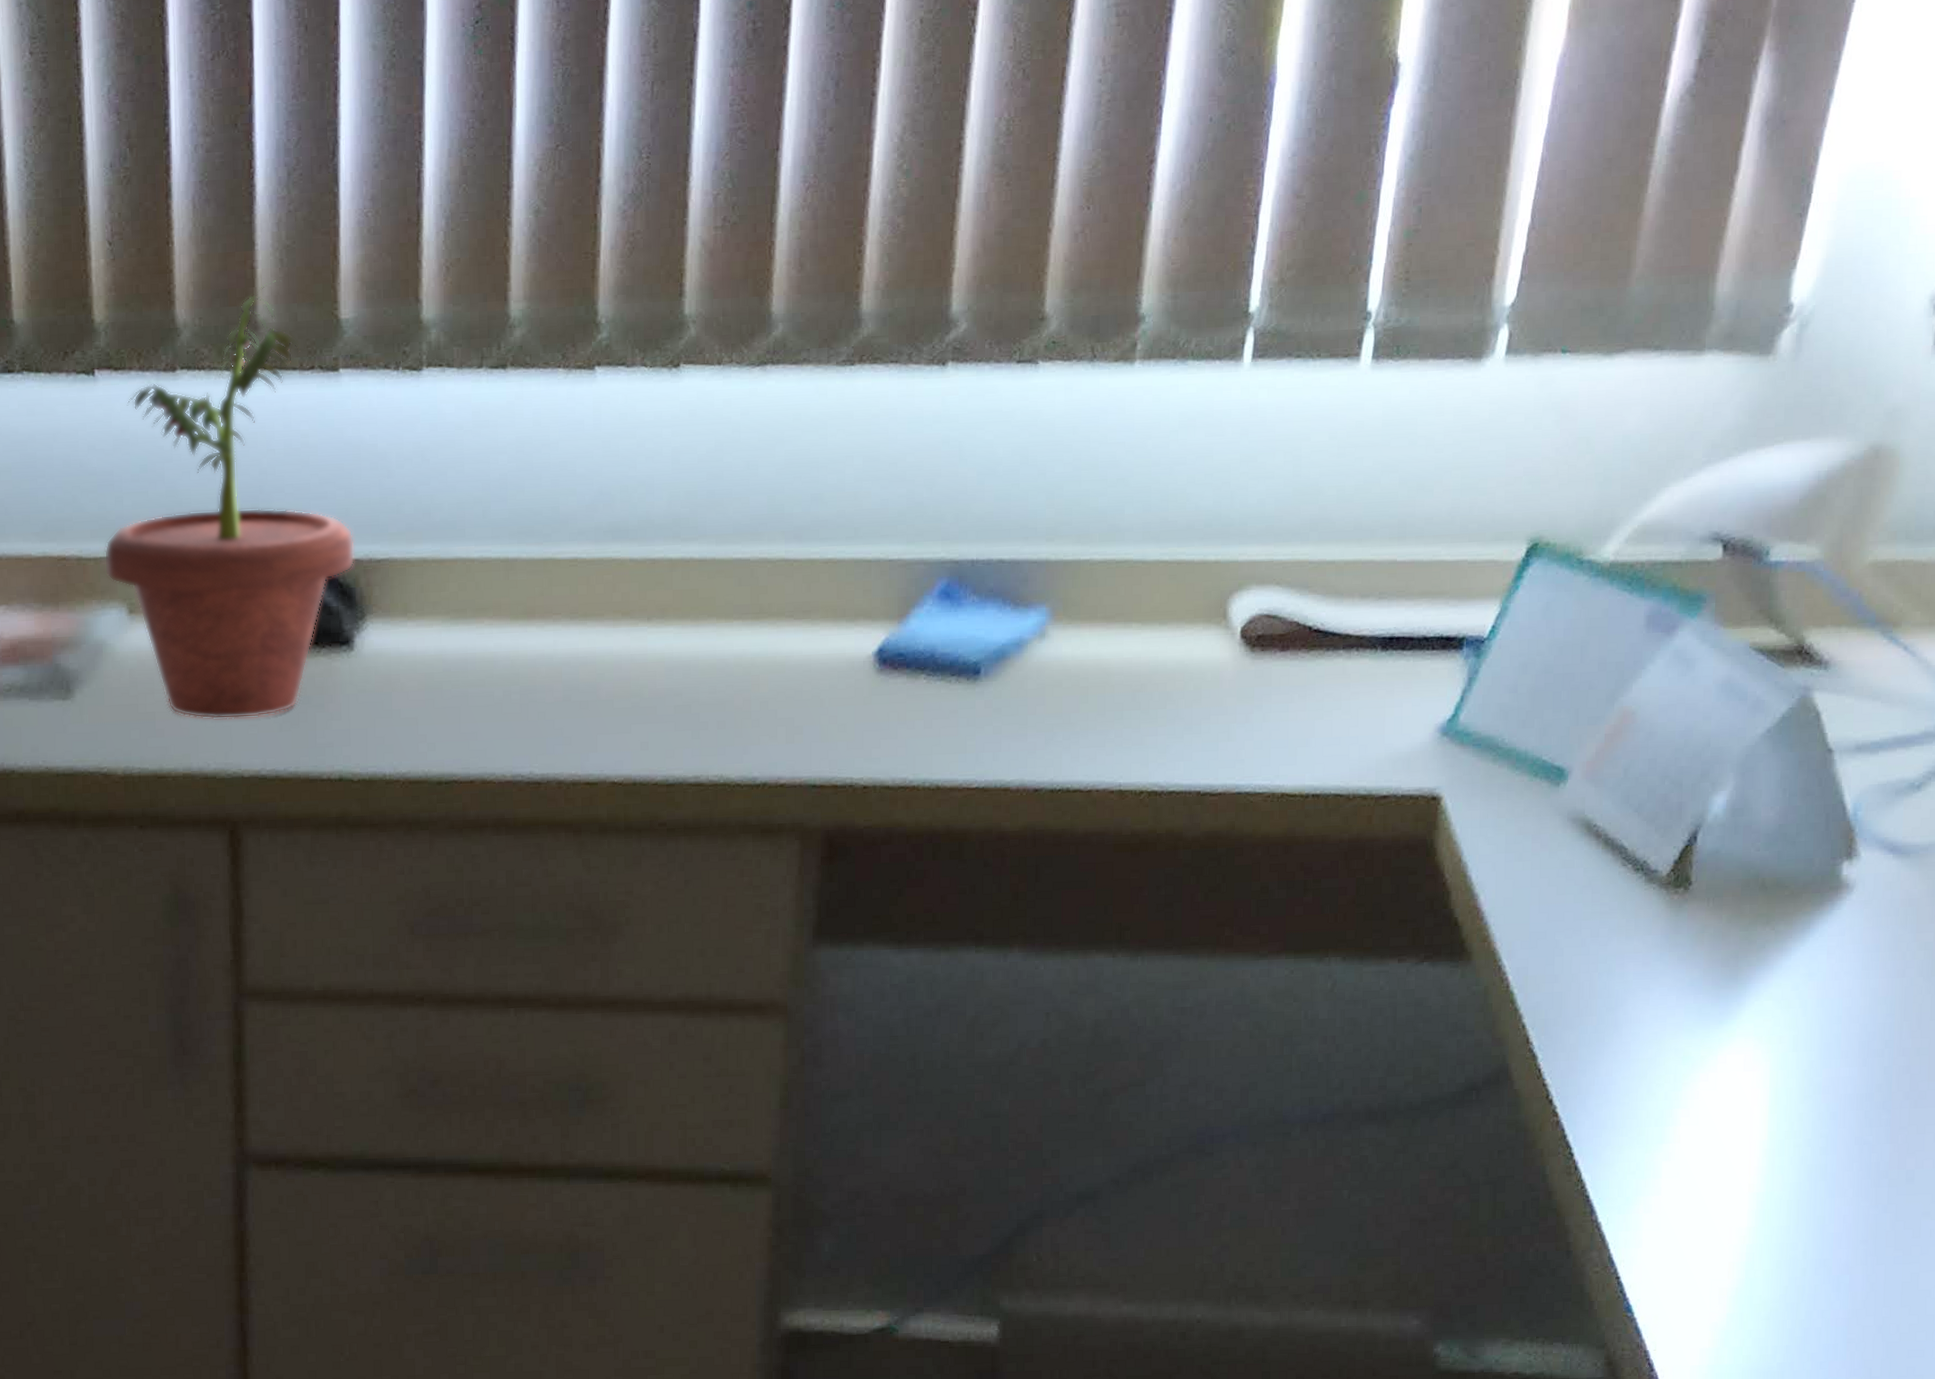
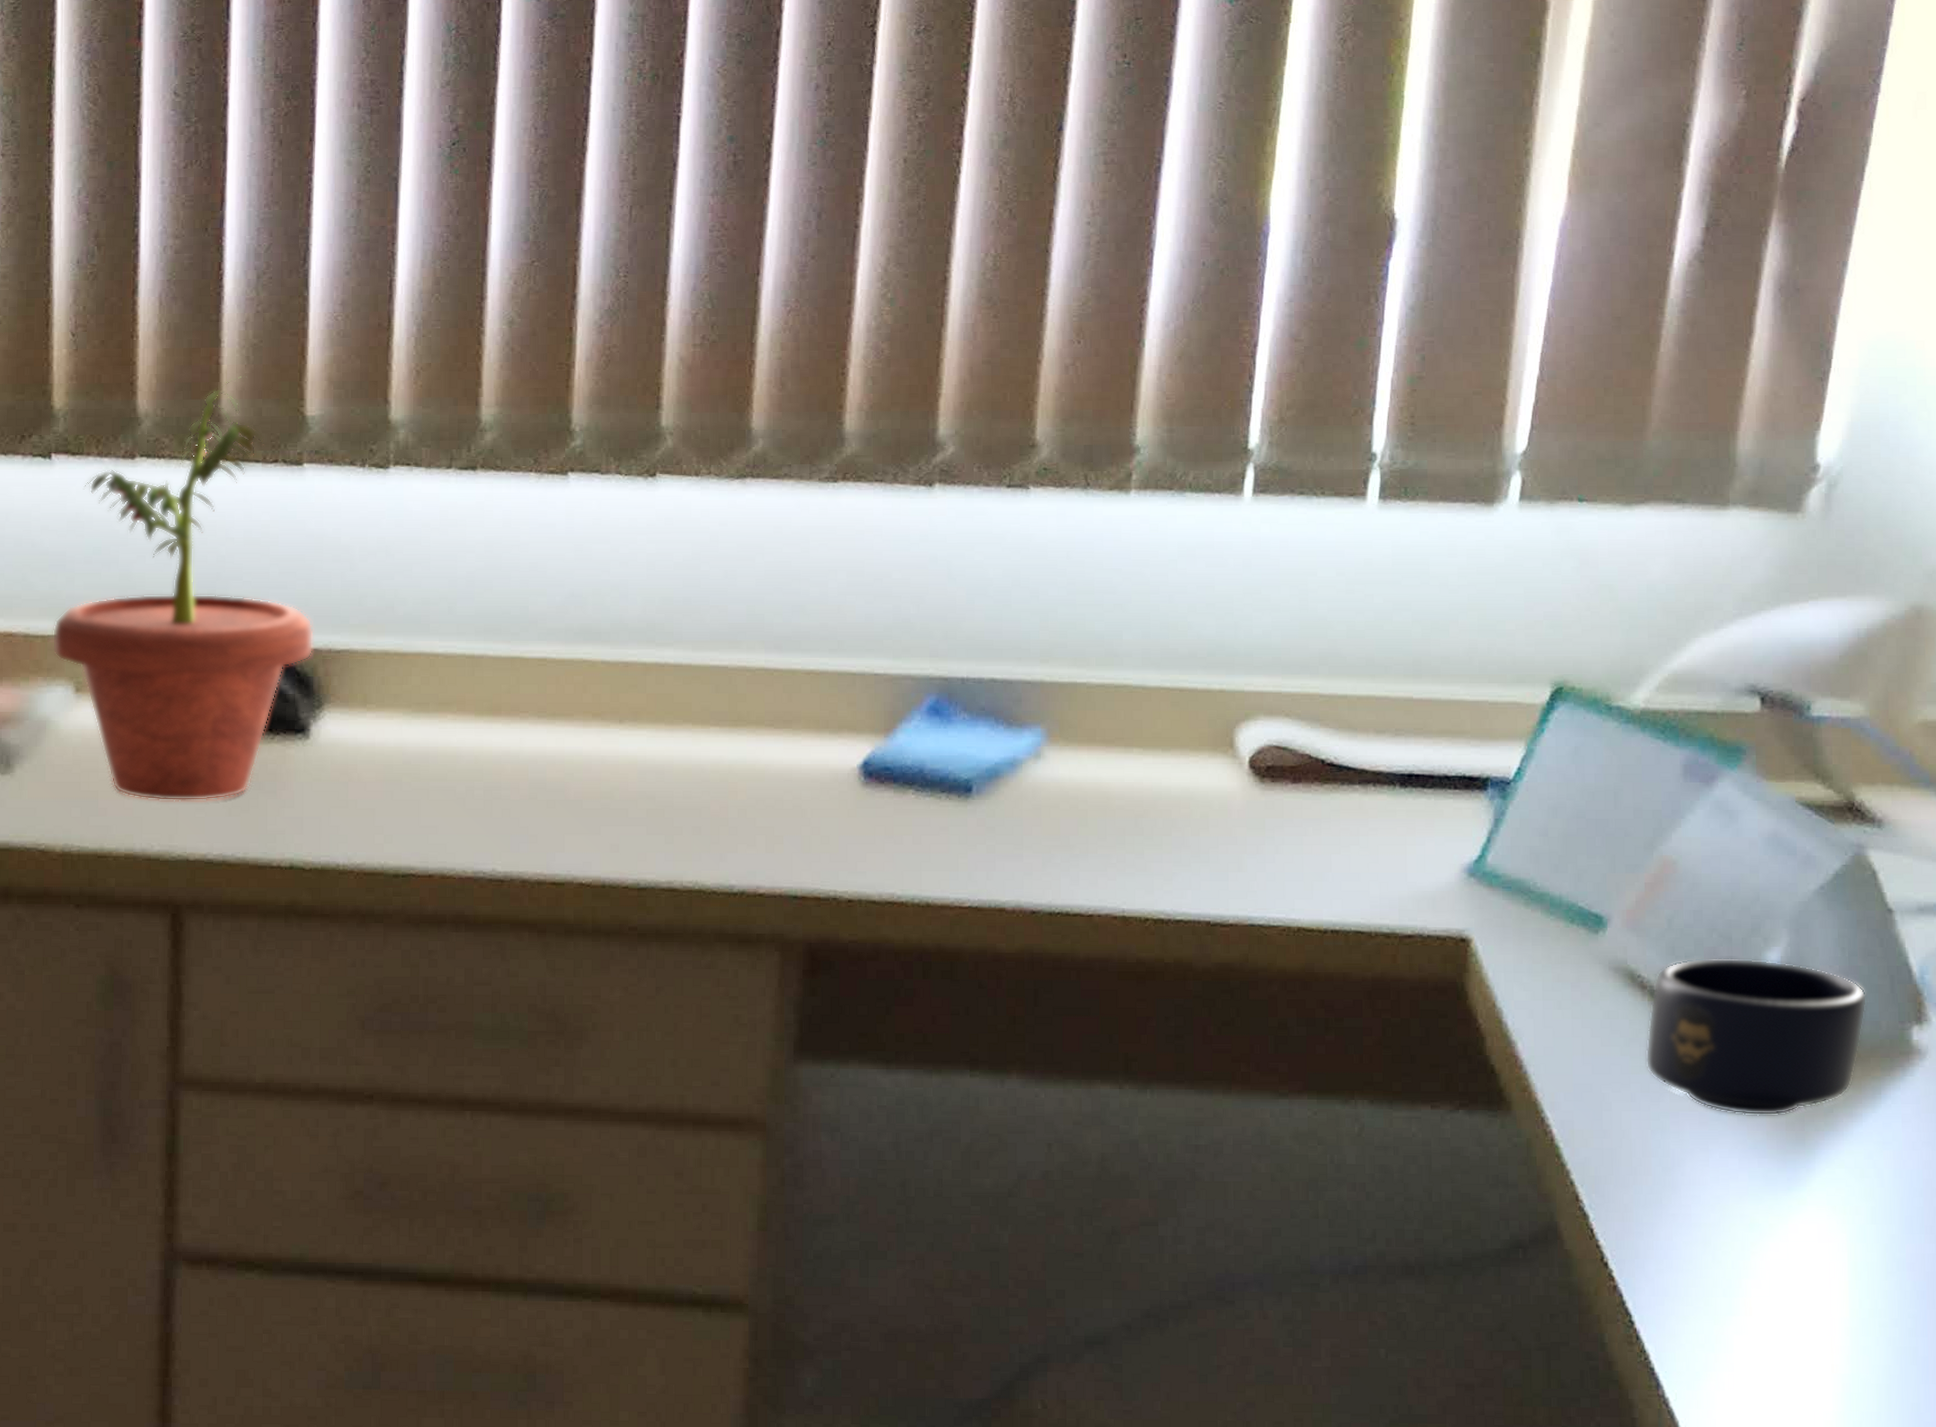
mug: none [1596,803,1804,955] -> present [1645,958,1868,1116]

